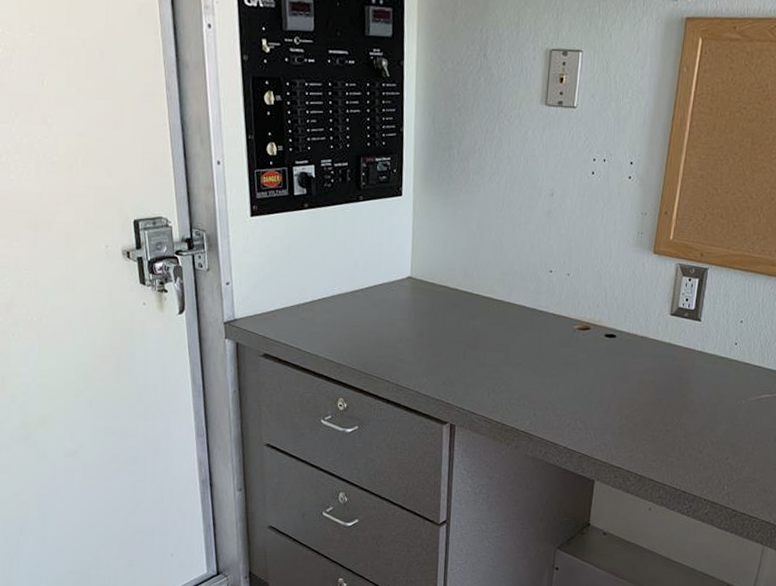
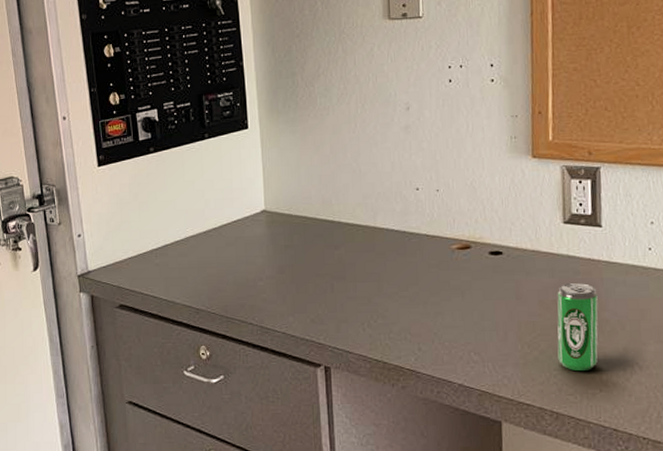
beverage can: none [648,367,688,443] -> present [557,283,598,372]

